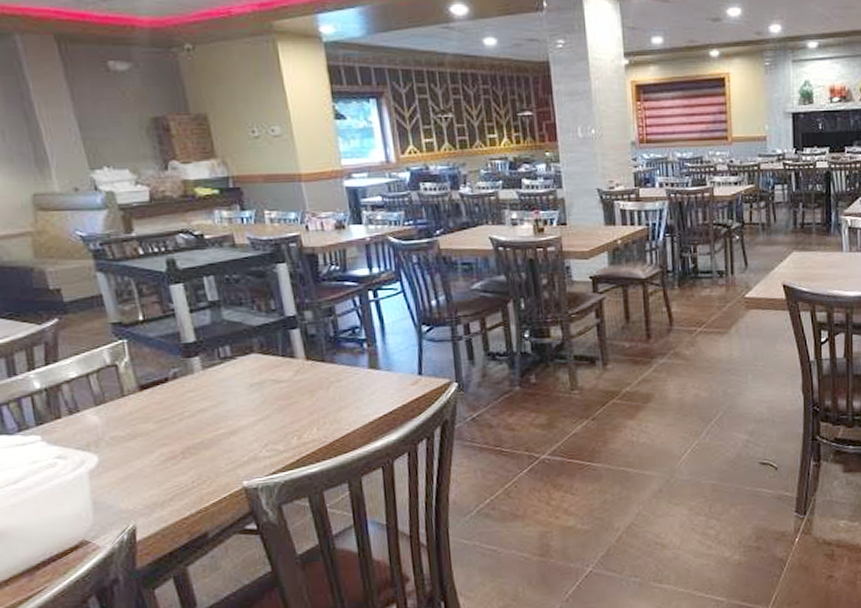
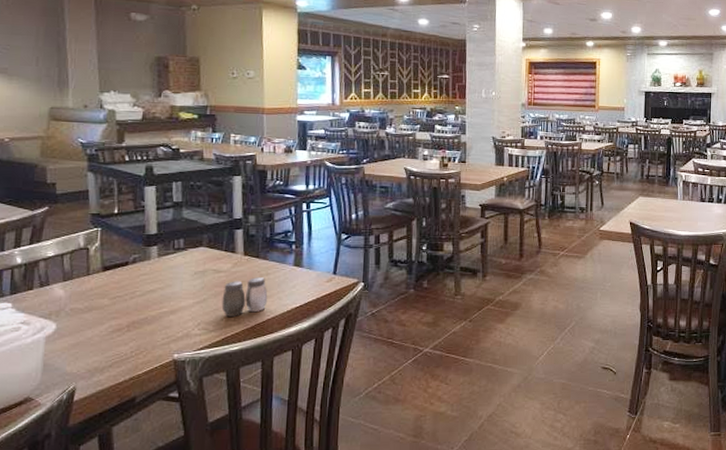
salt and pepper shaker: none [288,385,344,434] -> present [221,277,268,317]

